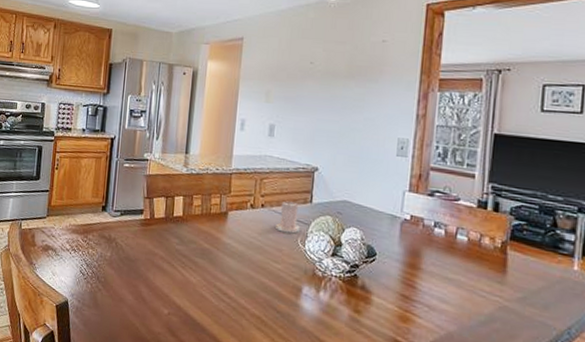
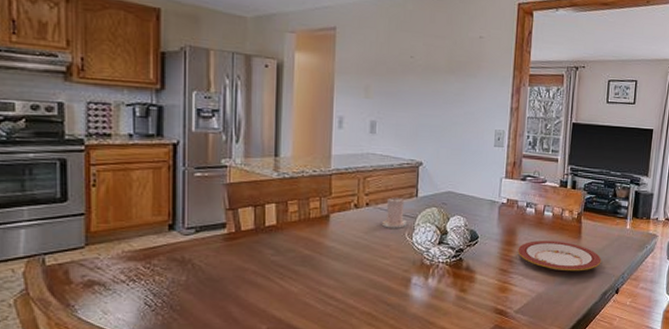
plate: none [422,267,537,315] -> present [517,240,602,272]

